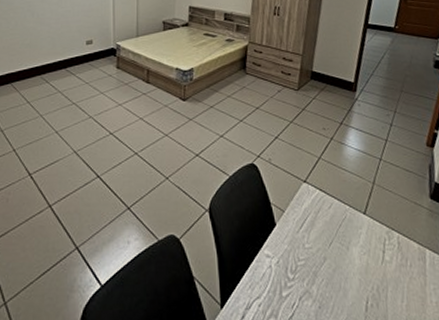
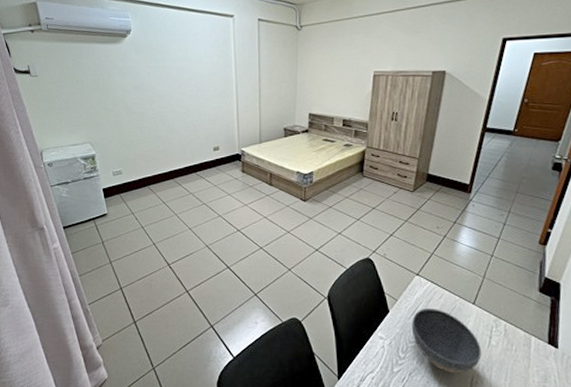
bowl: none [300,220,376,296] -> present [411,309,481,374]

